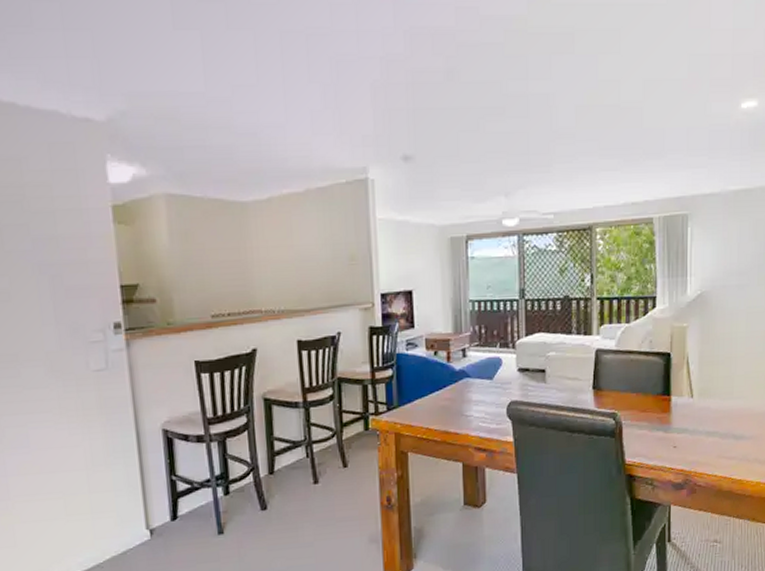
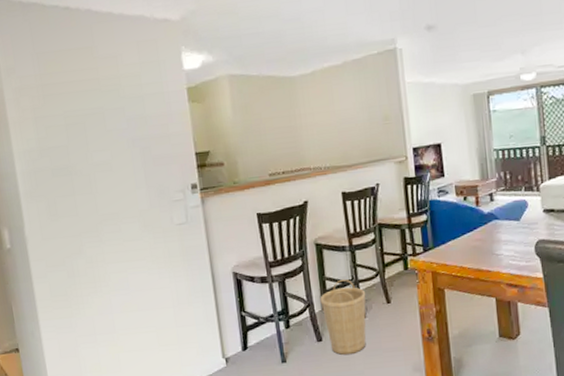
basket: none [266,439,320,526] -> present [320,279,366,355]

